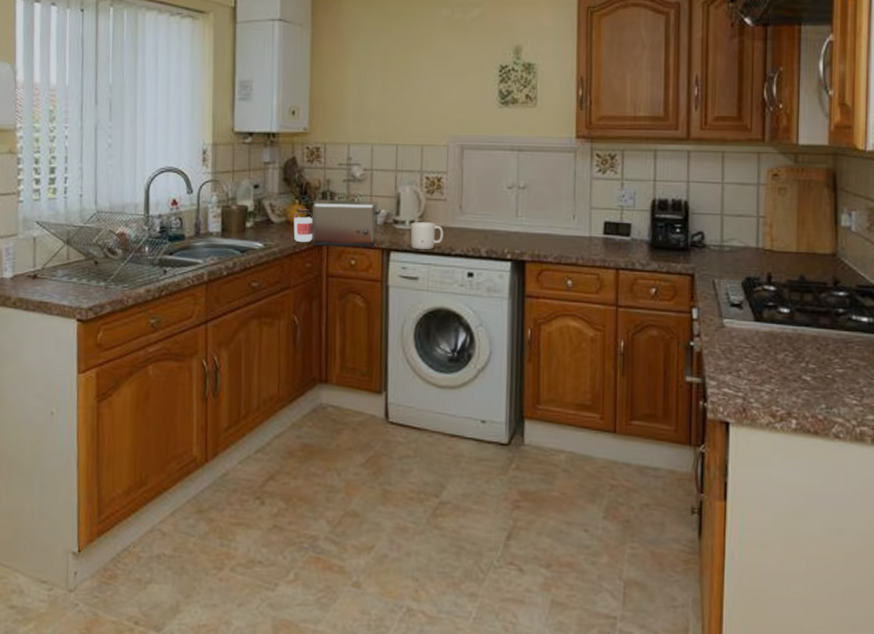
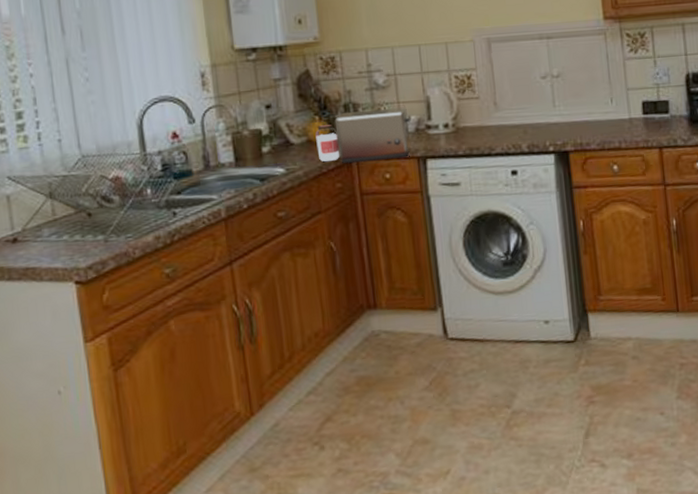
mug: present [410,222,444,250] -> none [444,123,481,154]

